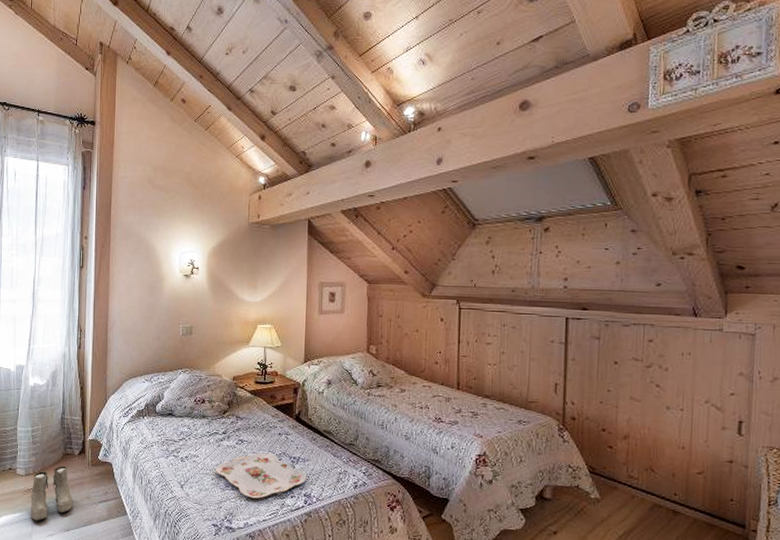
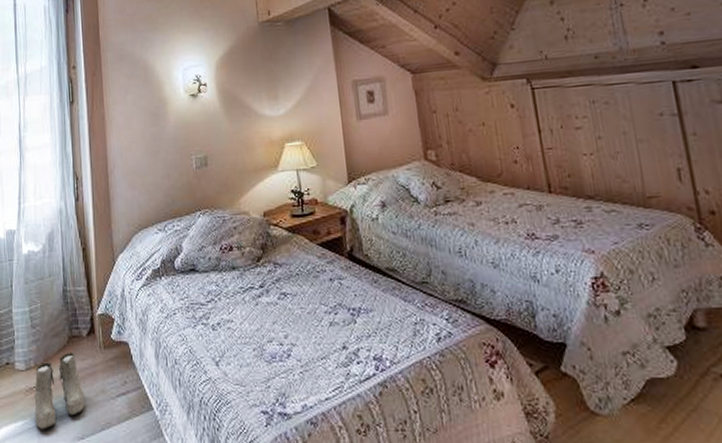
serving tray: present [216,453,307,499] -> none [256,307,374,370]

